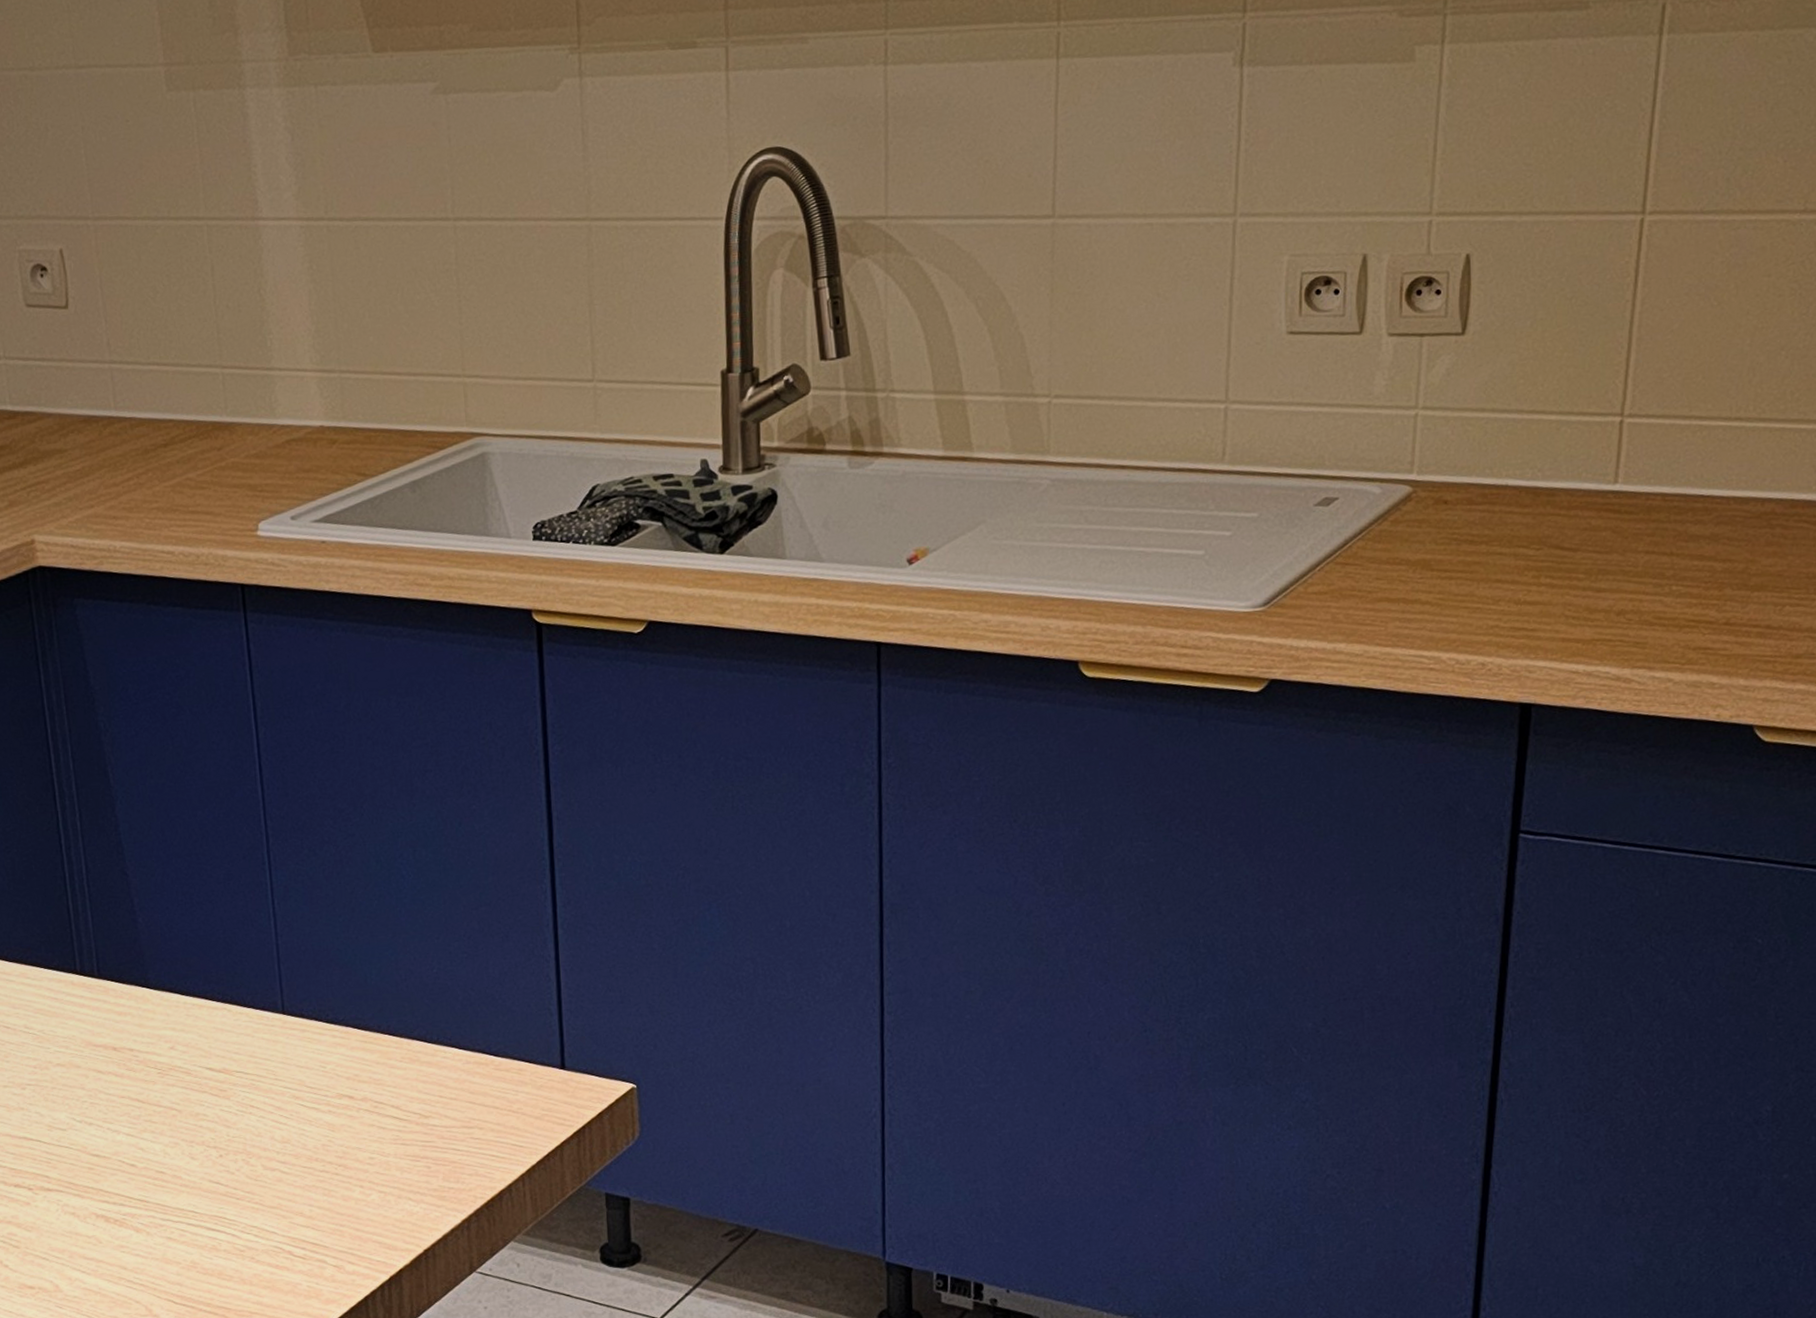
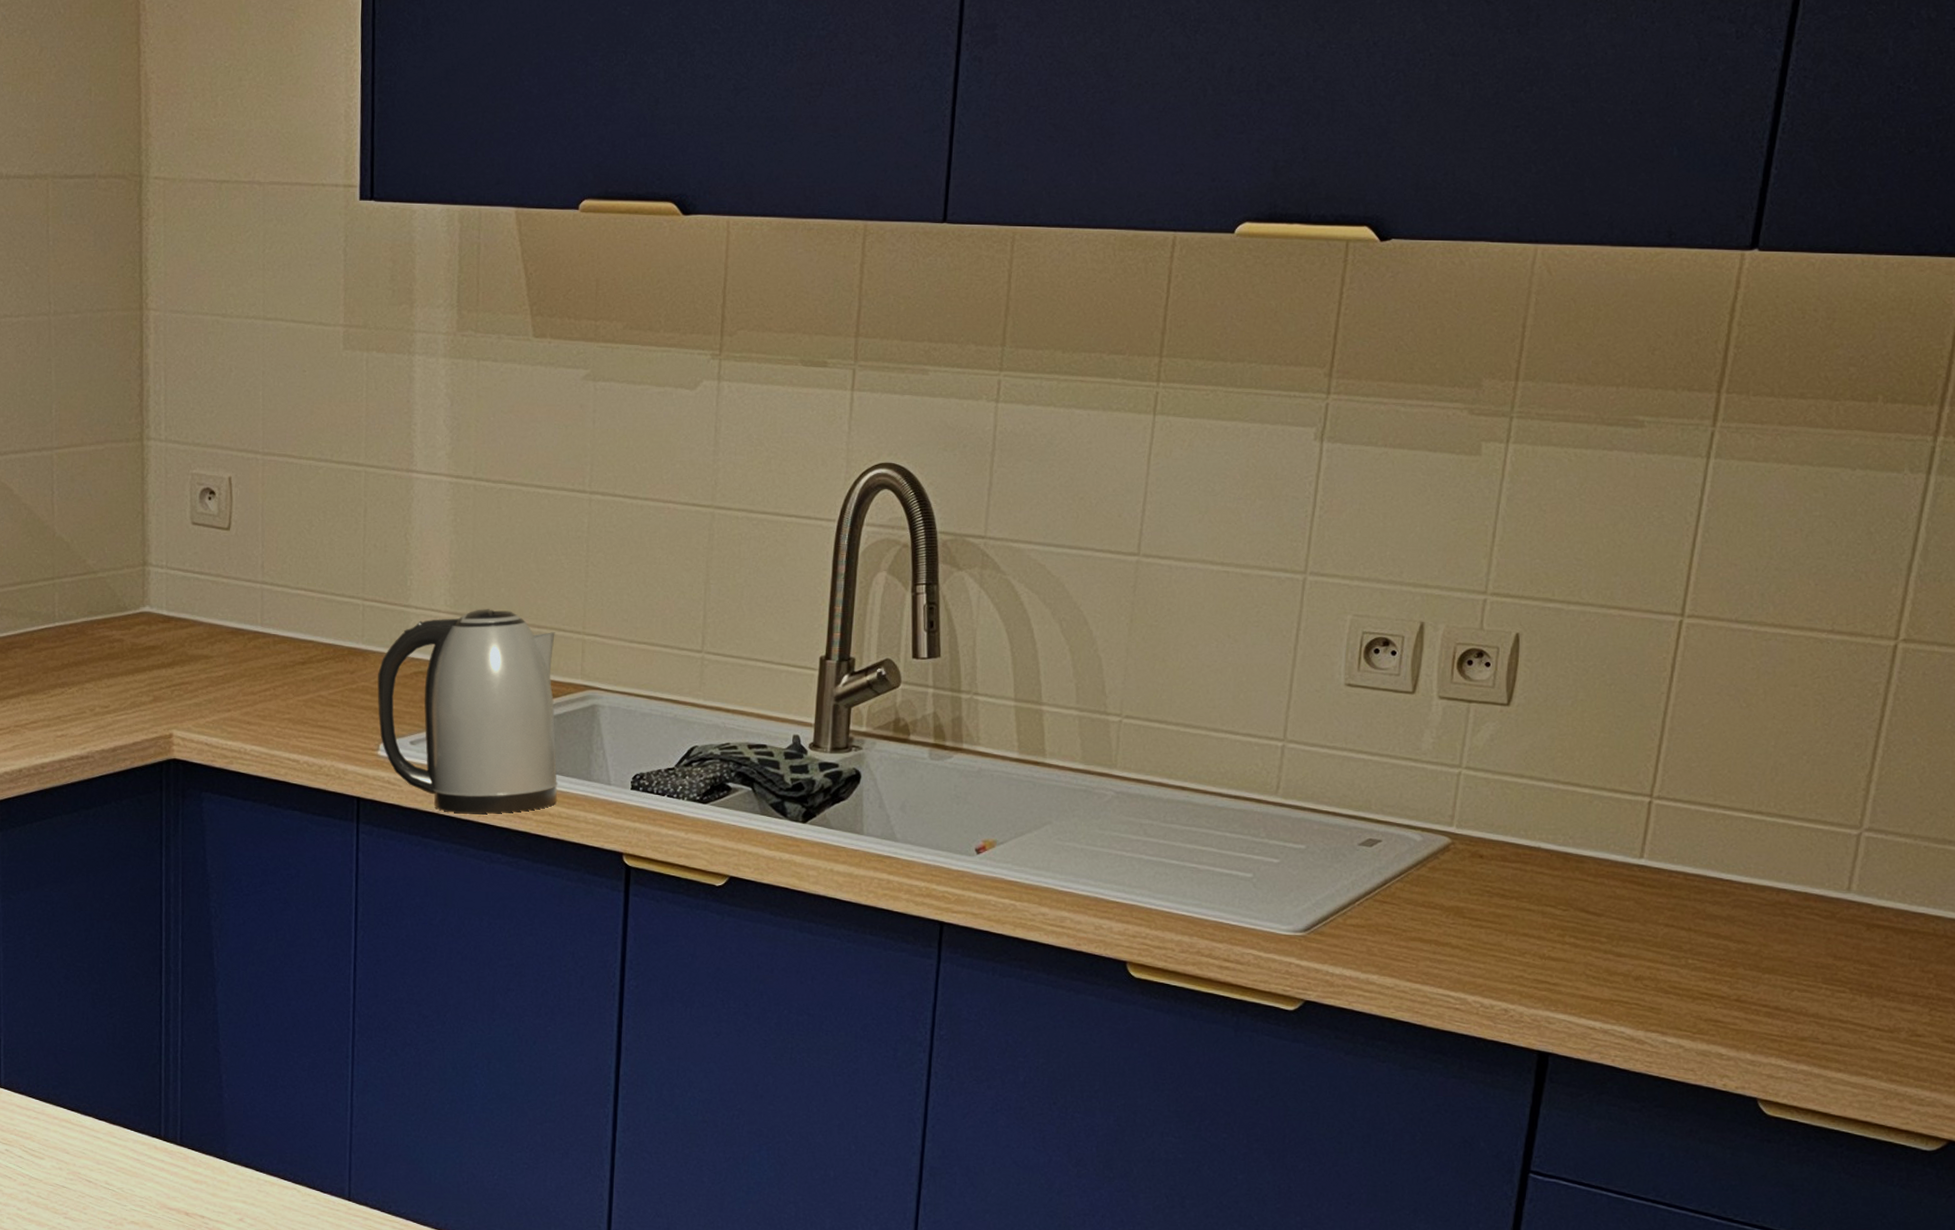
kettle: none [247,360,456,588] -> present [377,608,558,814]

